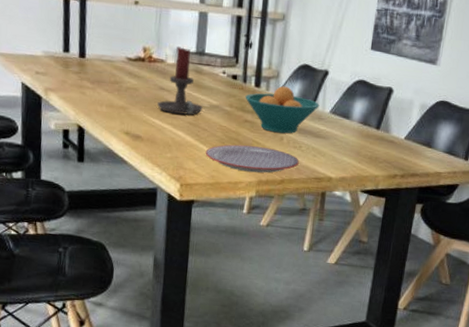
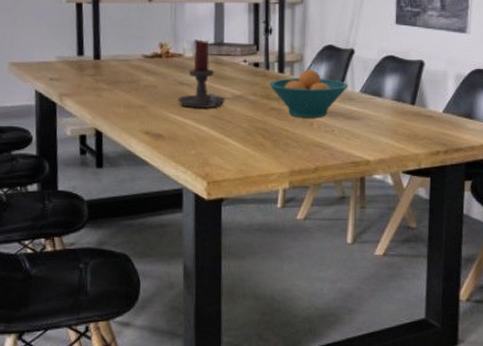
plate: present [205,144,299,173] -> none [231,134,333,163]

